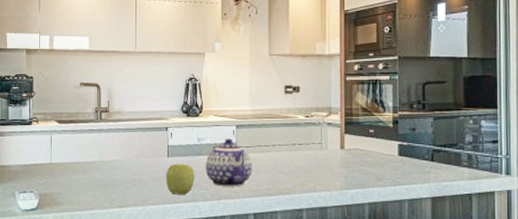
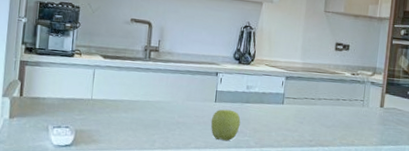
teapot: present [205,138,252,187] -> none [251,88,297,136]

